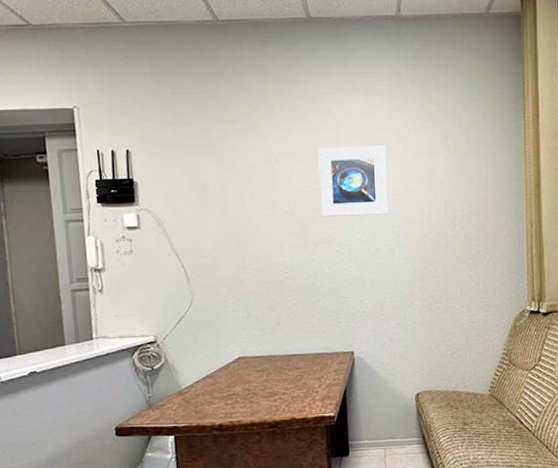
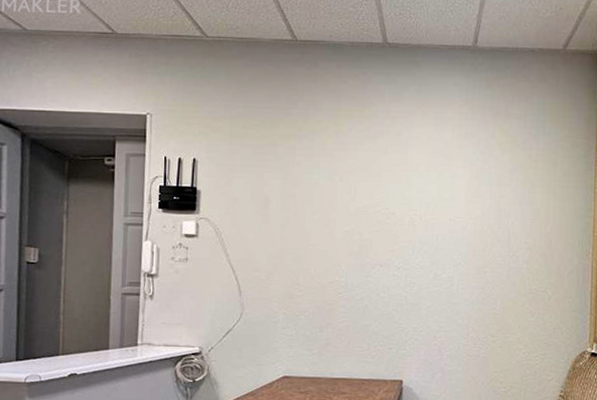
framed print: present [318,145,388,217] -> none [381,170,452,241]

